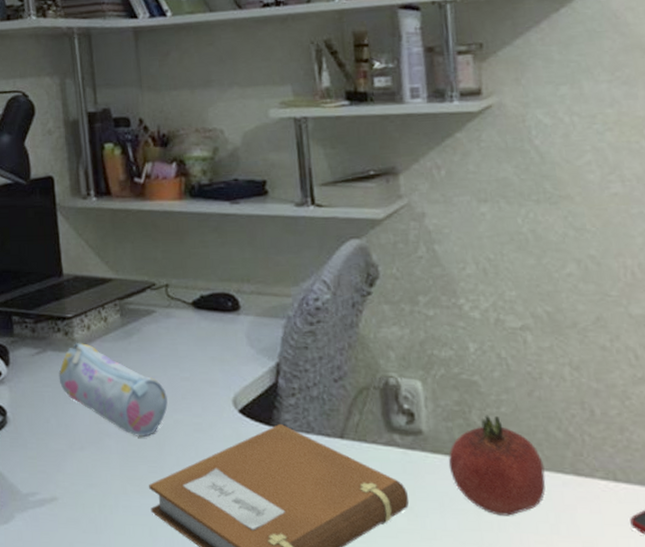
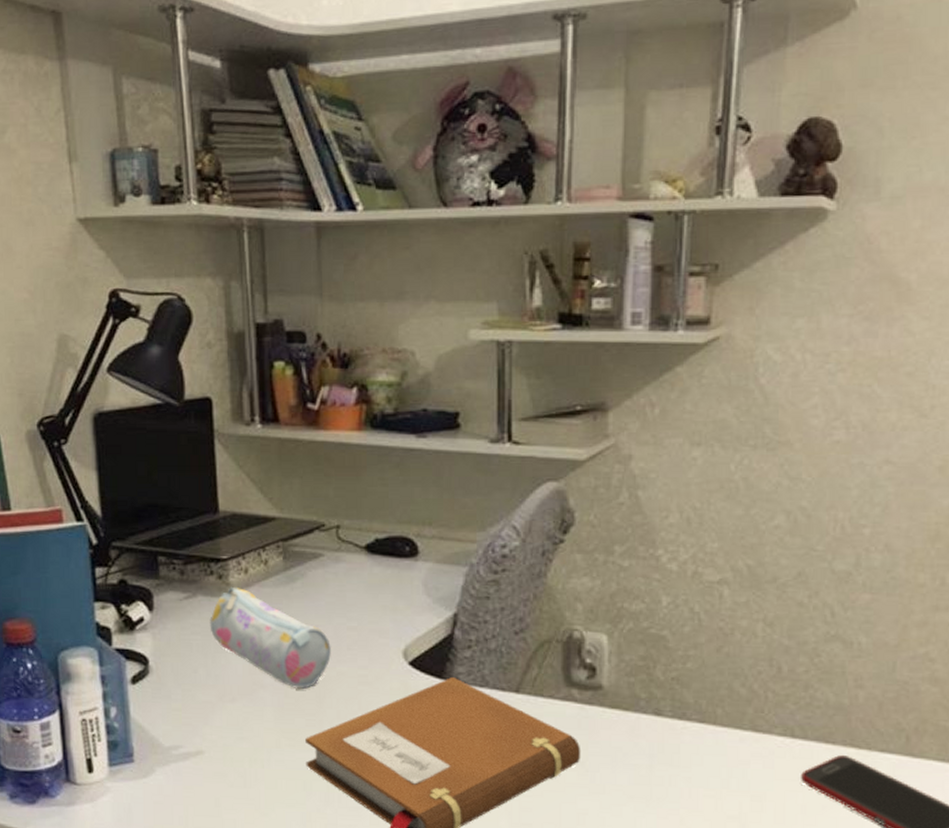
fruit: present [448,415,546,516] -> none [626,670,723,771]

